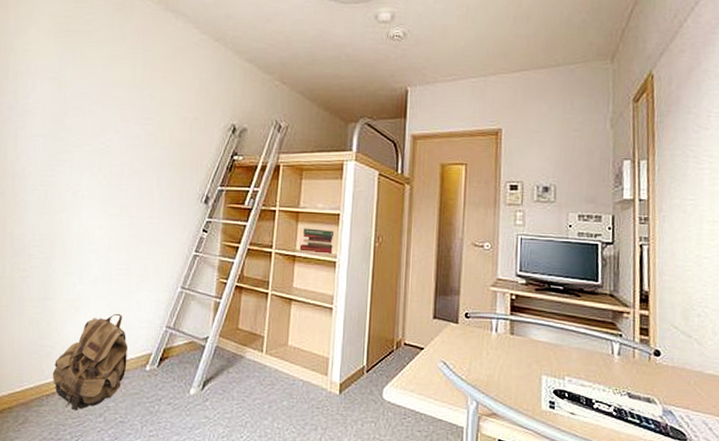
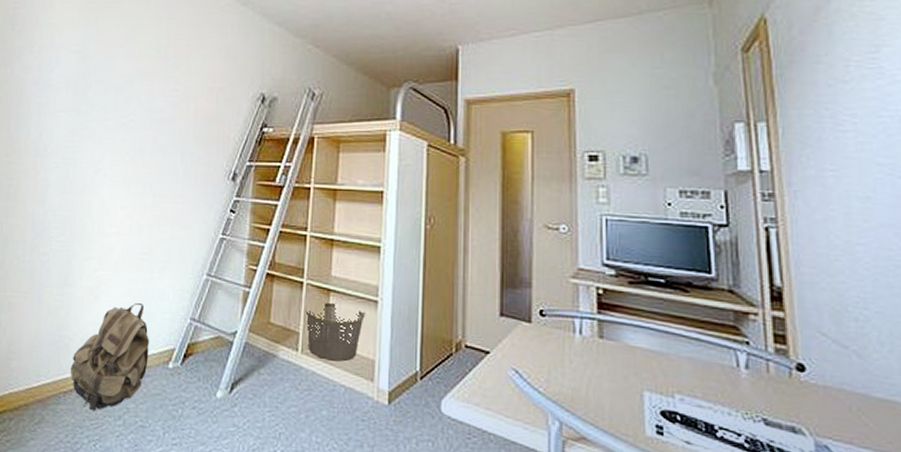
basket: none [269,310,322,360] -> present [305,302,366,362]
books: present [299,228,335,254] -> none [338,208,378,237]

